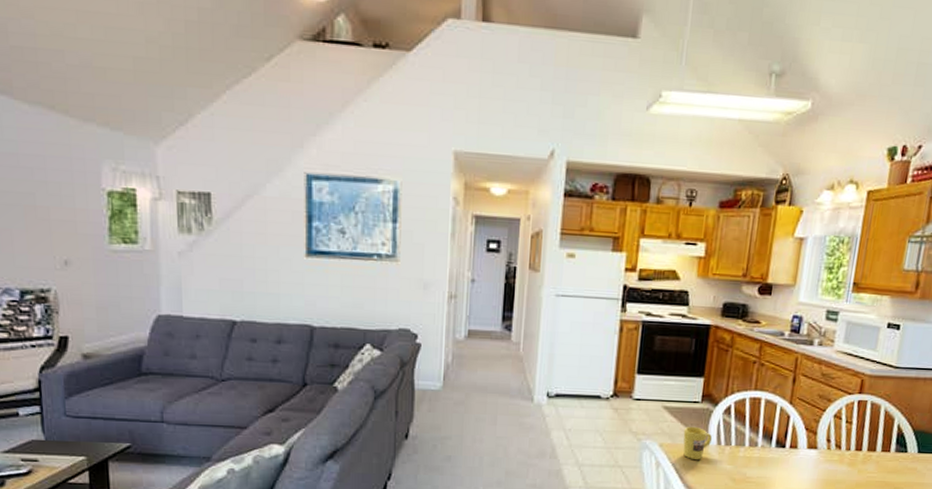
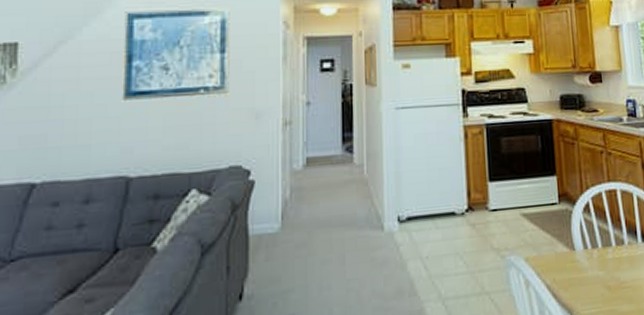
mug: present [683,426,712,459] -> none [547,231,577,271]

